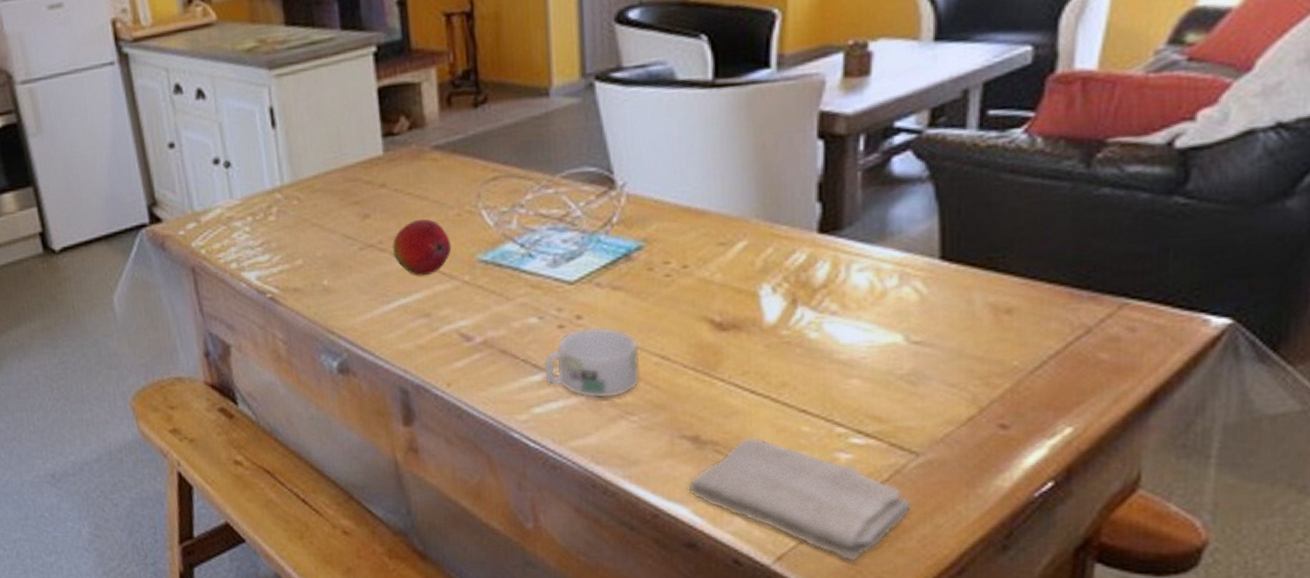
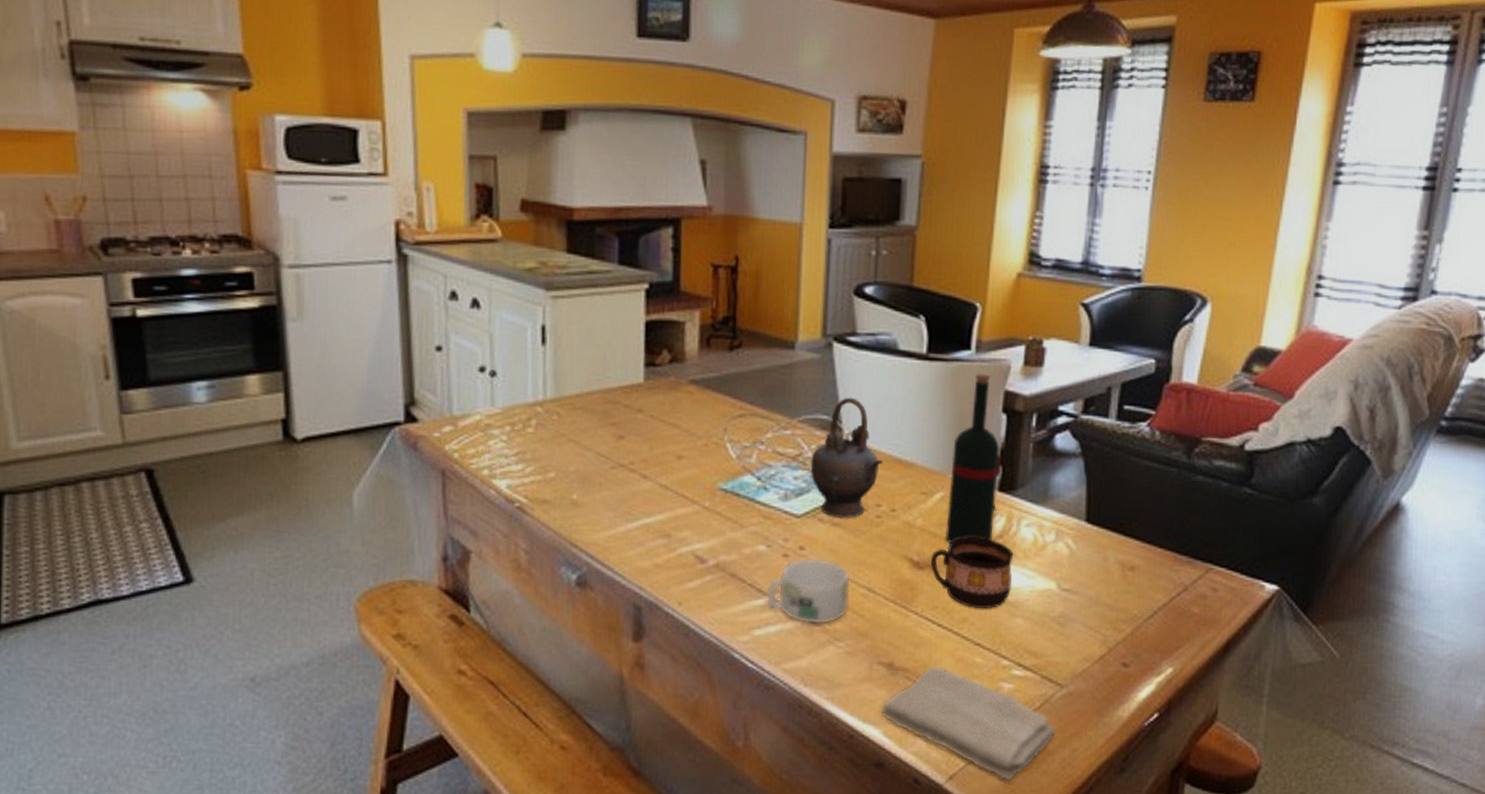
fruit: present [391,219,452,276] -> none [641,446,697,499]
teapot: none [580,143,669,281] -> present [810,397,884,519]
cup: none [736,289,844,371] -> present [930,537,1014,609]
wine bottle: none [752,94,821,300] -> present [945,373,1002,544]

